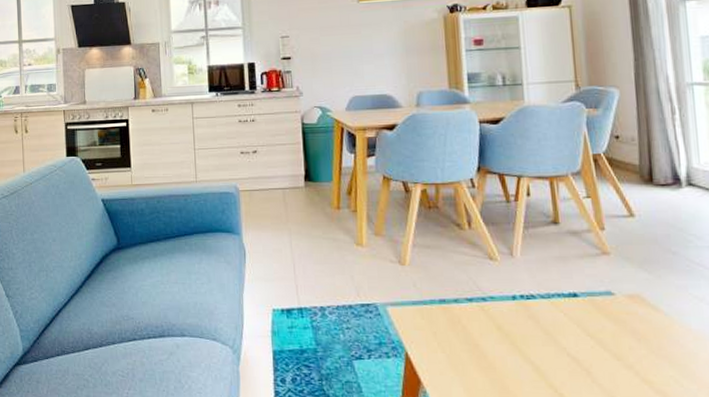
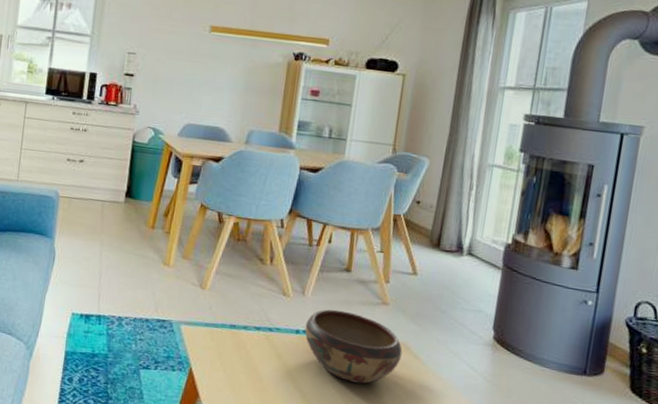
decorative bowl: none [521,267,639,347] -> present [304,309,403,384]

